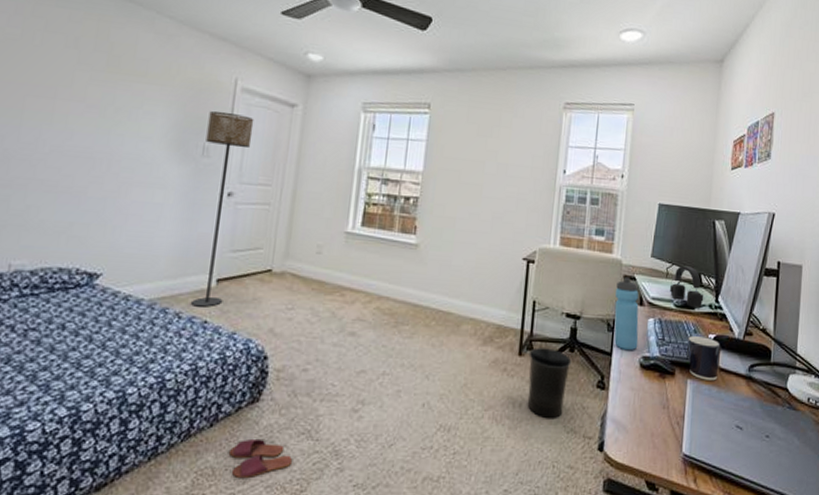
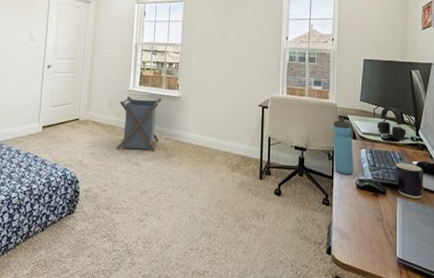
floor lamp: present [191,110,254,307] -> none [27,9,63,146]
slippers: present [228,438,292,479] -> none [55,240,98,269]
laundry basket: none [323,241,393,317] -> present [115,96,162,152]
waste bin: present [527,347,572,418] -> none [267,173,301,228]

